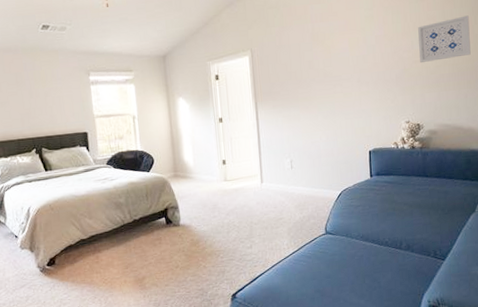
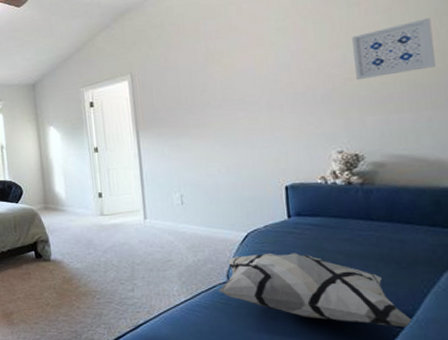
decorative pillow: none [319,206,452,260] -> present [219,252,415,327]

